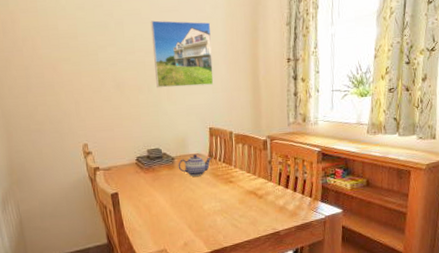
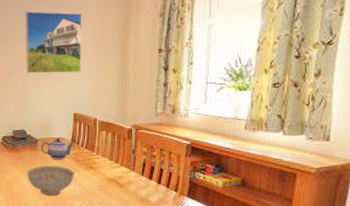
decorative bowl: none [165,183,214,215] -> present [27,166,74,196]

